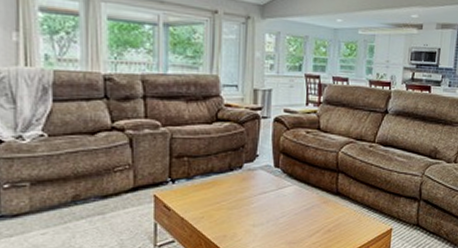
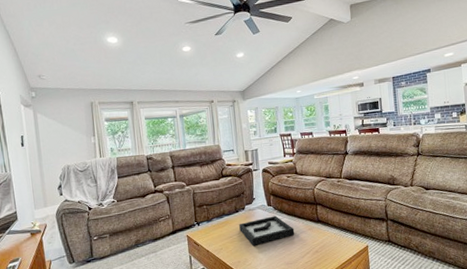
decorative tray: none [231,181,305,218] -> present [239,216,295,247]

